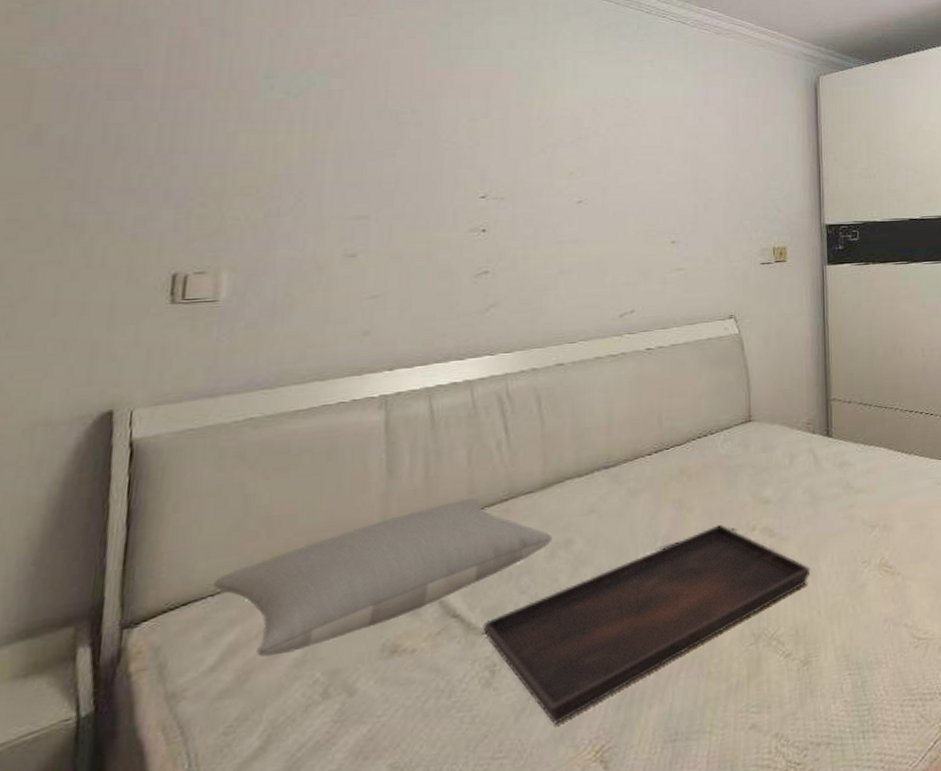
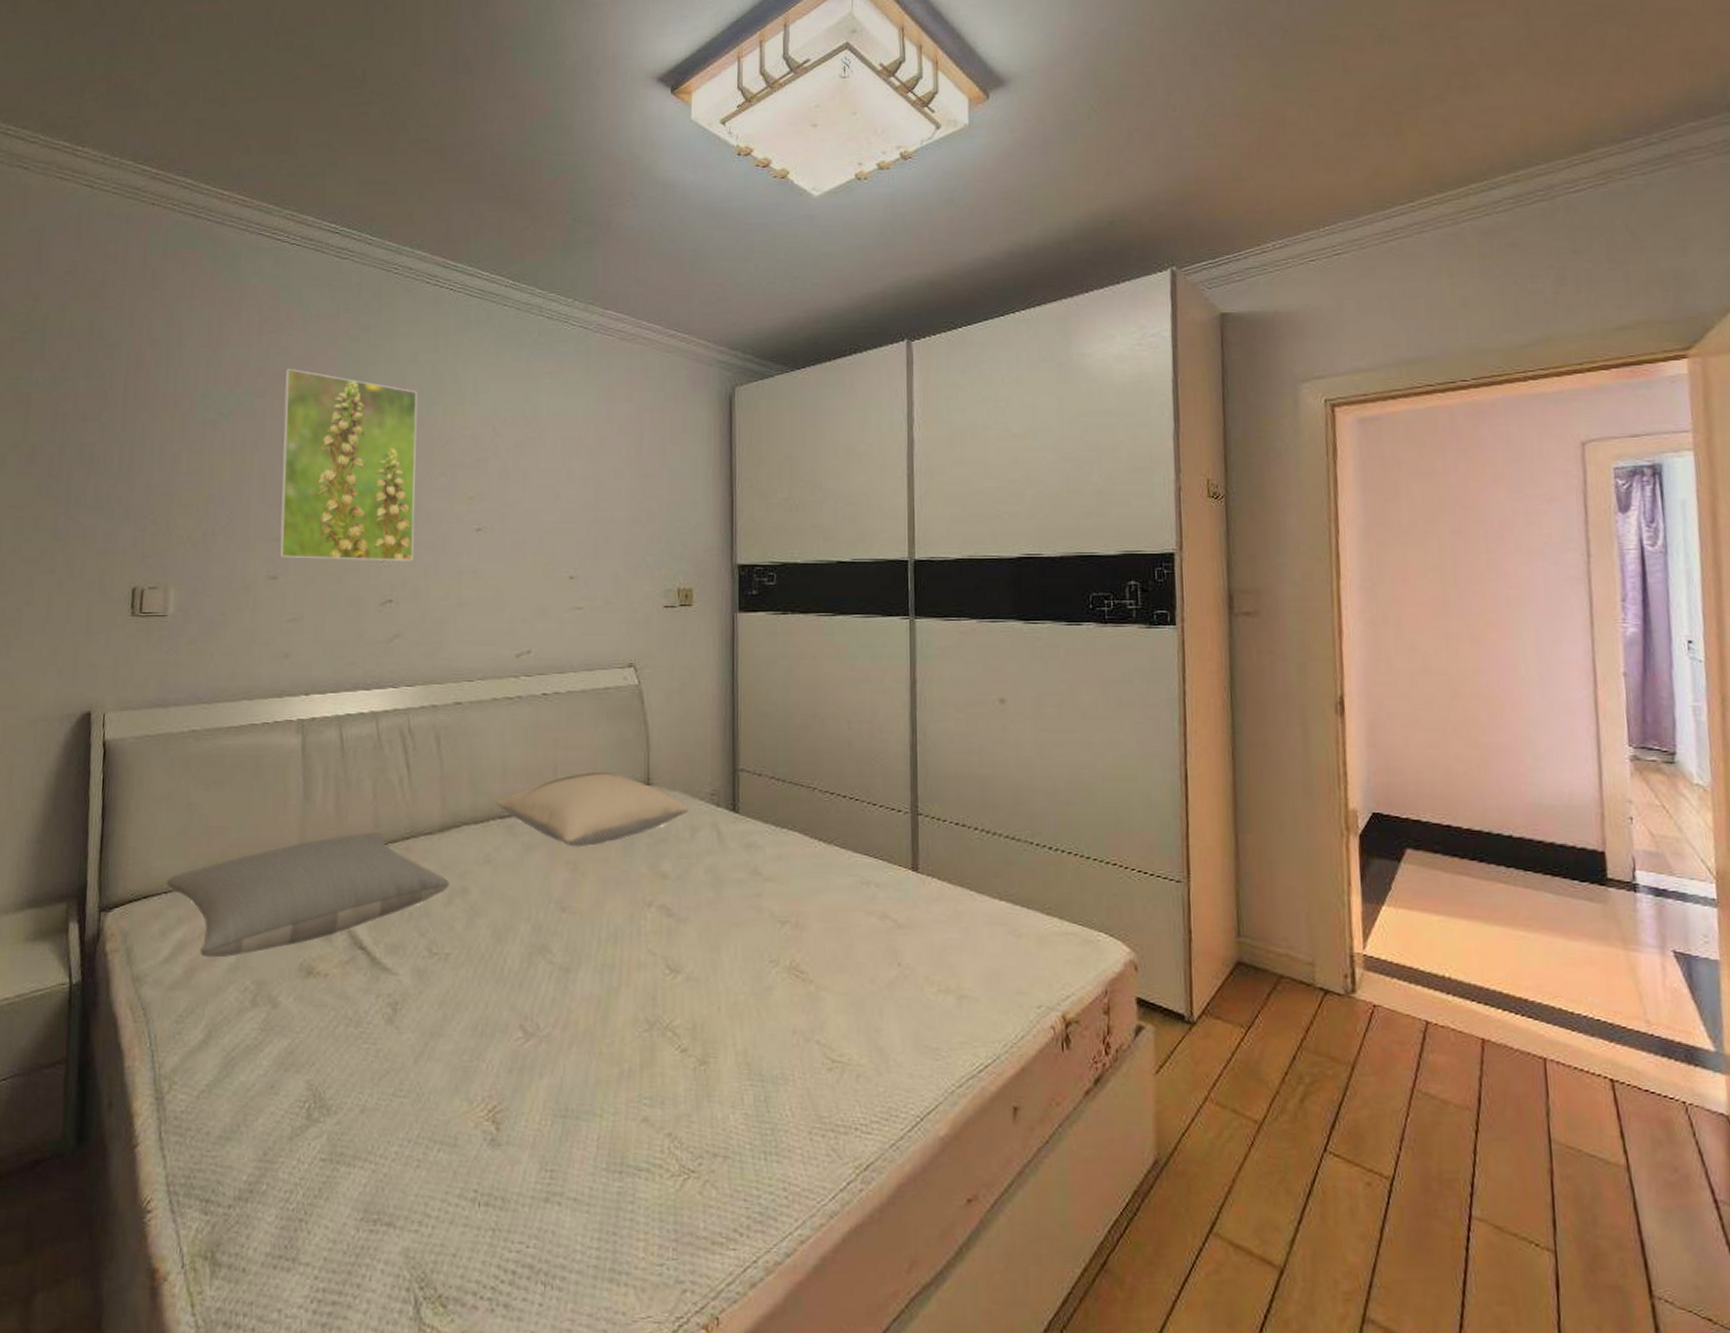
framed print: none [357,50,515,236] -> present [278,368,418,562]
serving tray: present [482,524,811,726] -> none [386,895,711,1076]
pillow: none [601,413,788,487] -> present [496,771,689,848]

